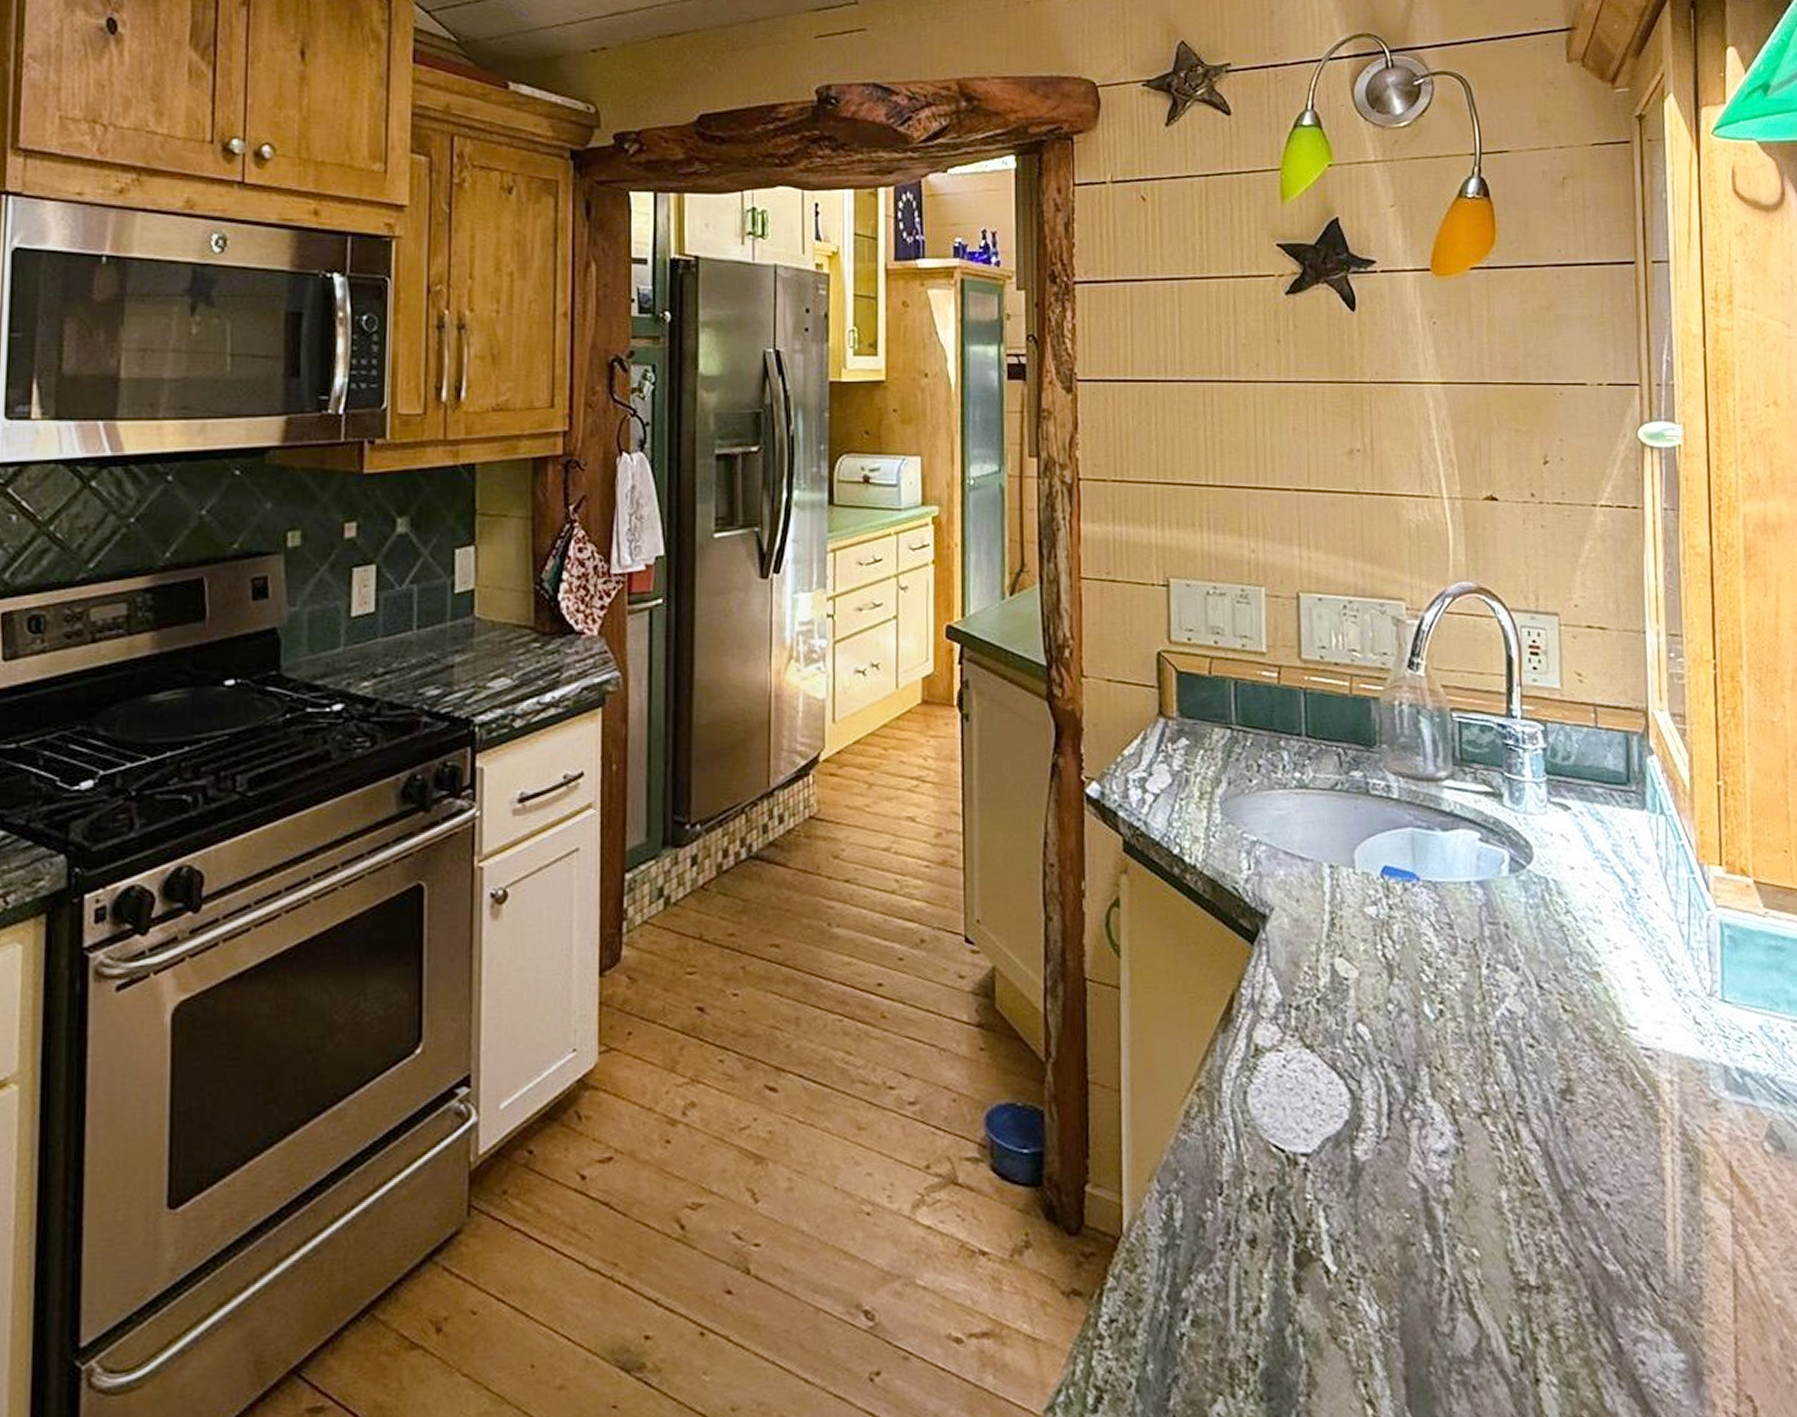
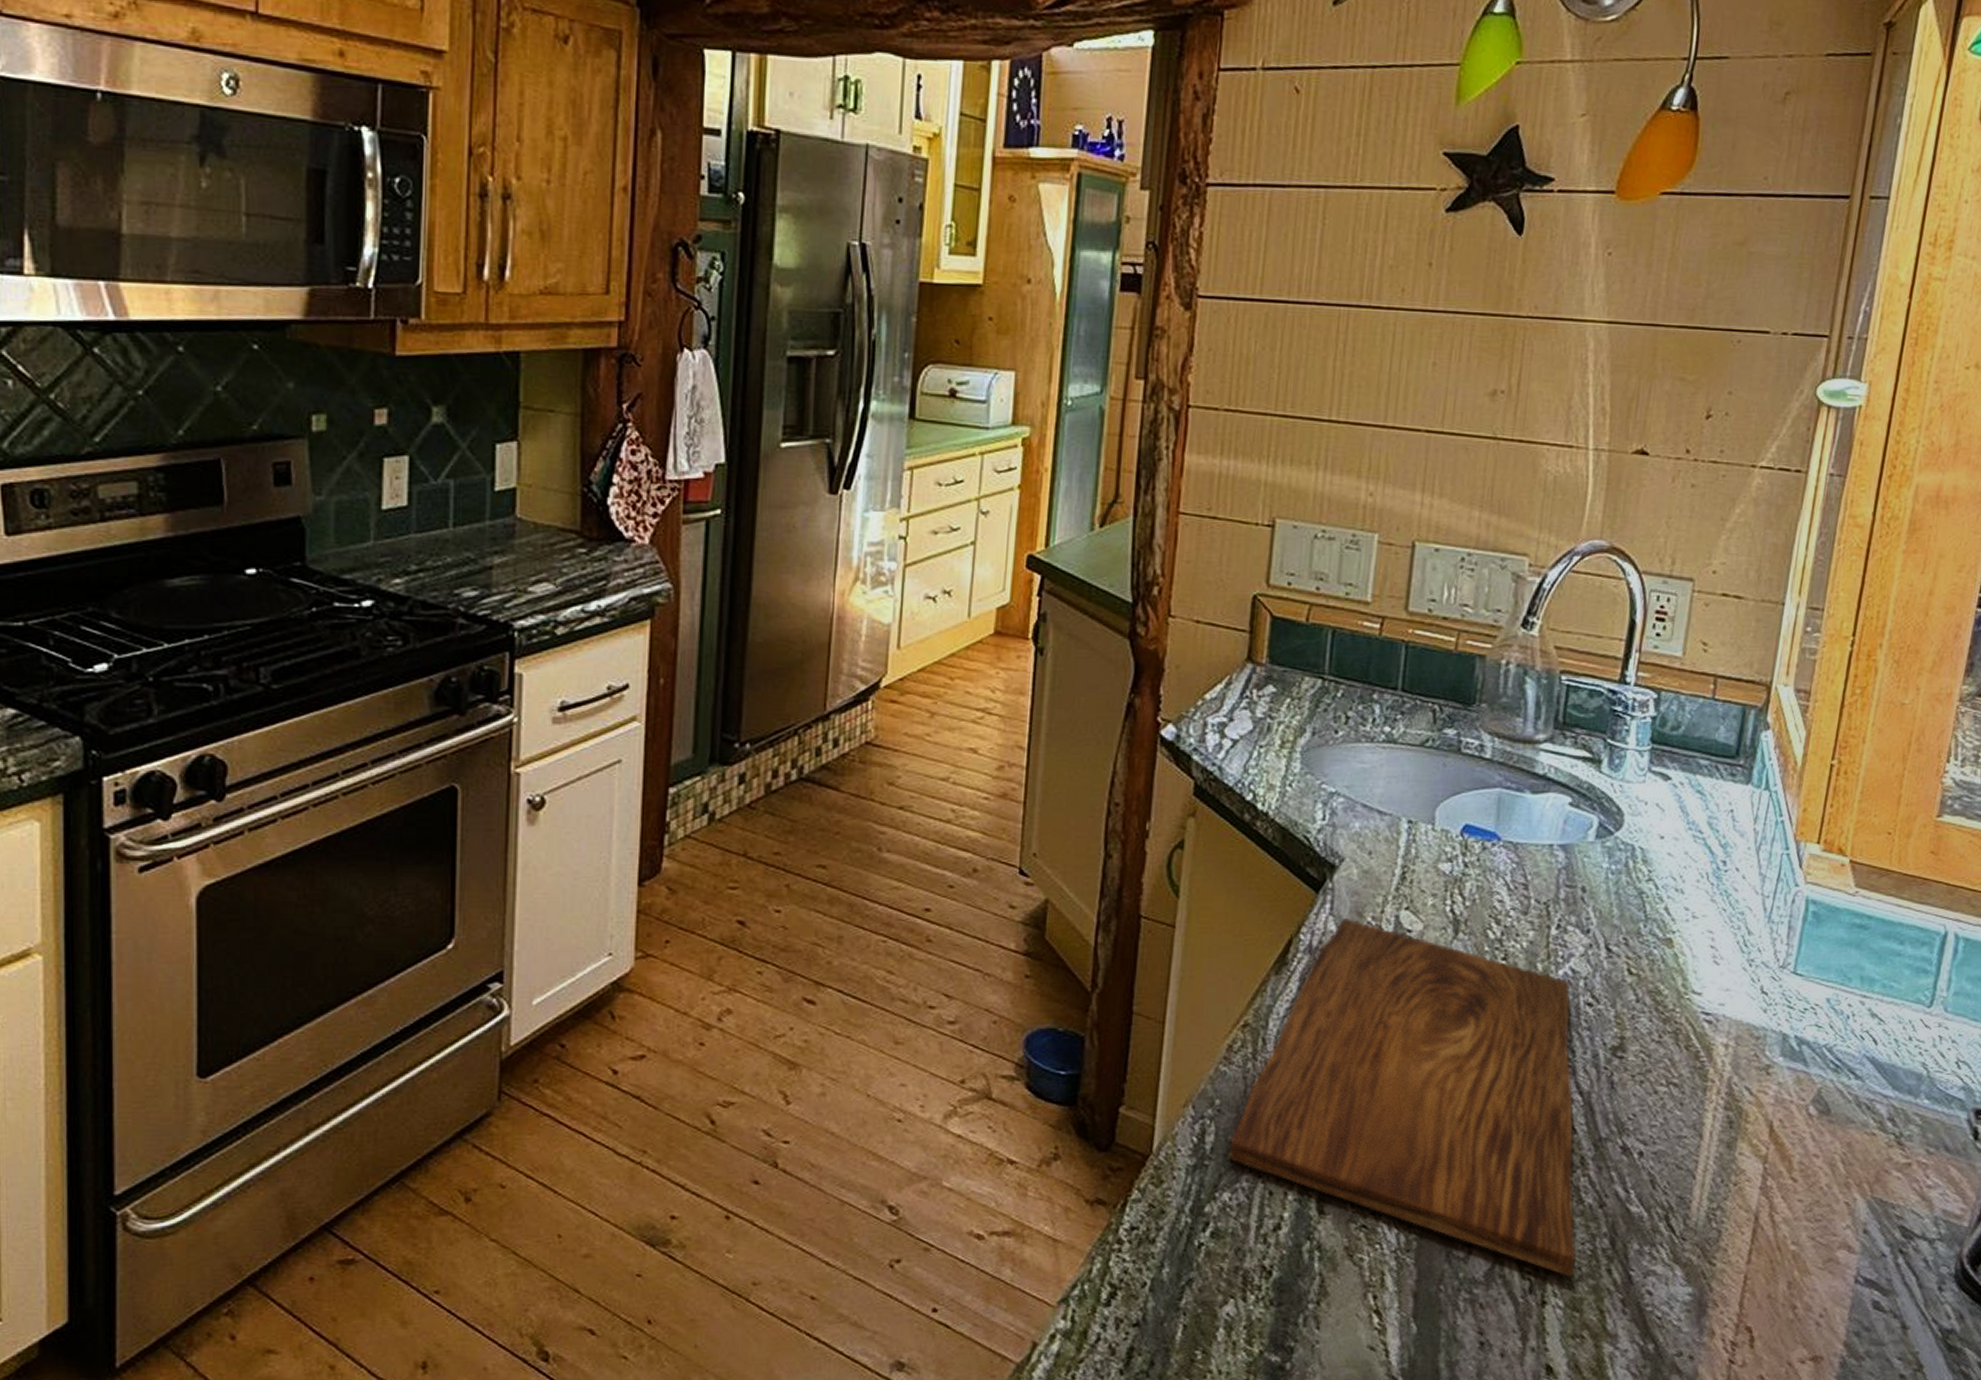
cutting board: none [1199,969,1563,1350] -> present [1229,919,1577,1278]

